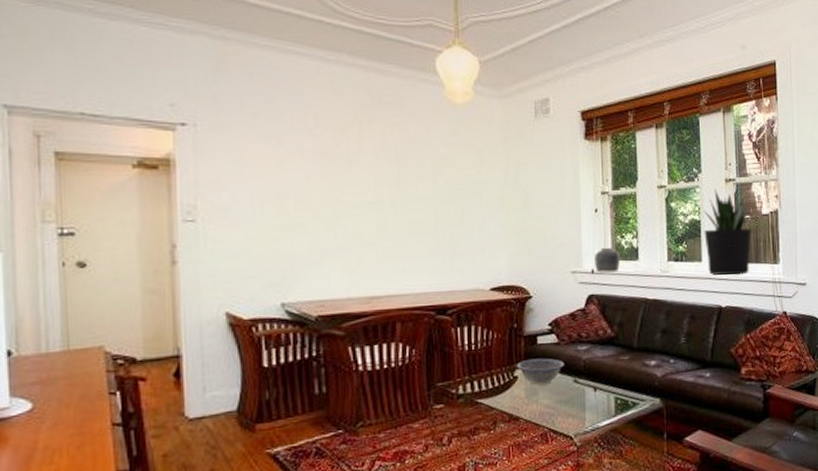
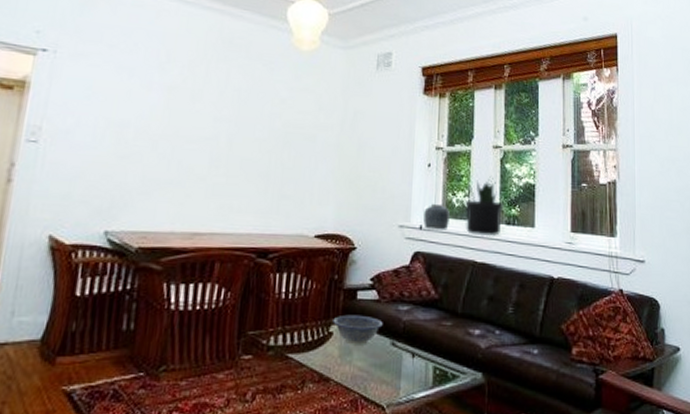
planter: none [633,215,671,275] -> present [465,175,504,237]
planter: present [703,190,752,276] -> none [538,154,588,246]

